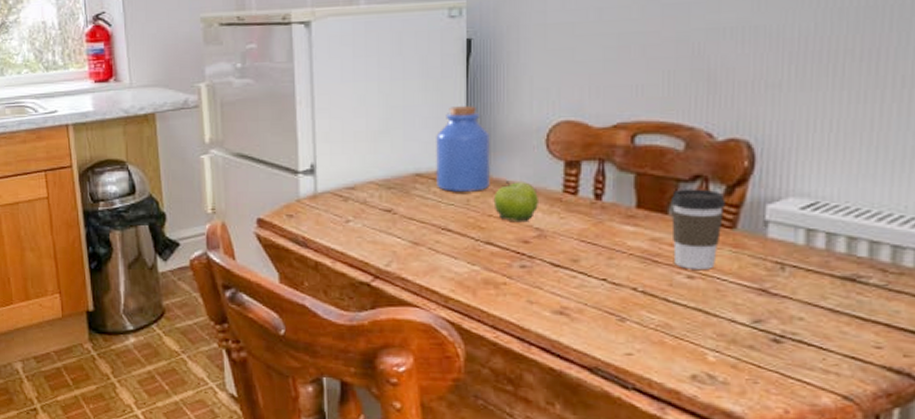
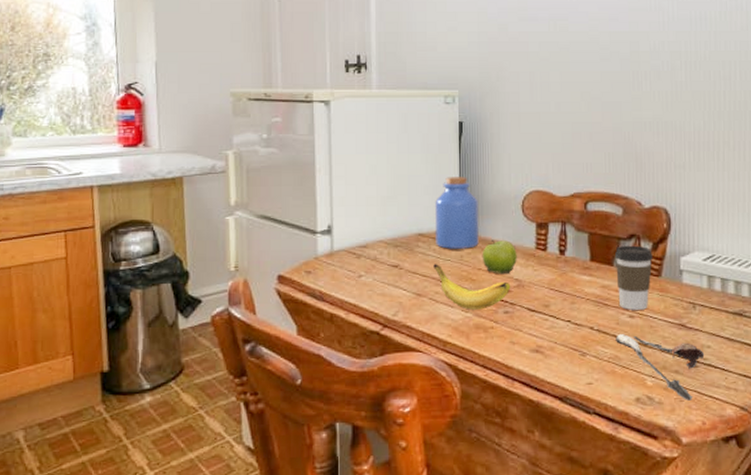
banana: none [433,209,530,263] -> present [433,264,511,310]
spoon: none [667,298,794,383] -> present [616,334,705,400]

